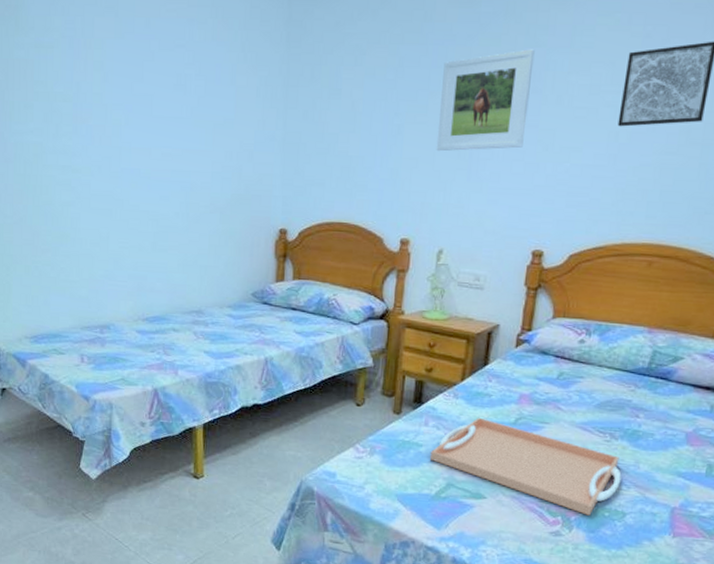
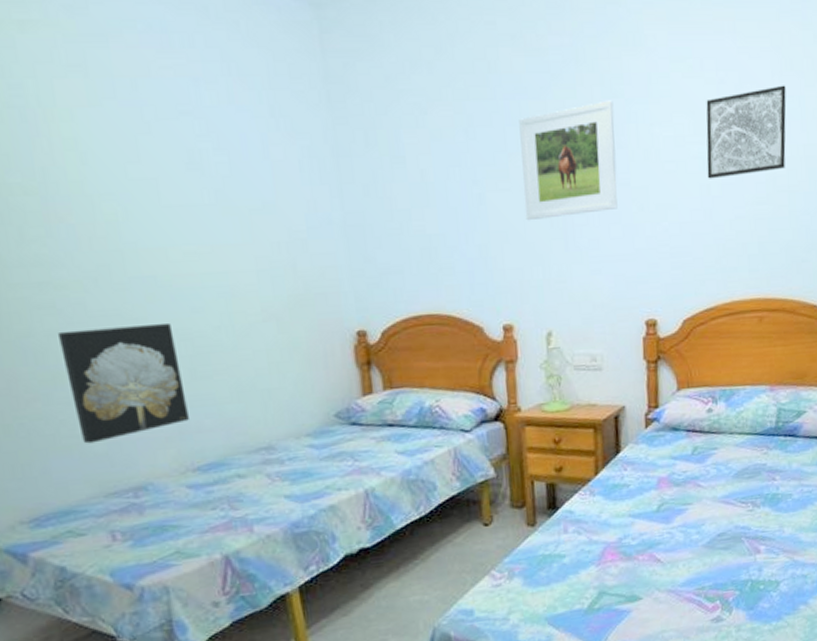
wall art: none [69,203,147,288] -> present [58,322,189,444]
serving tray: present [429,417,622,516] -> none [575,511,770,593]

